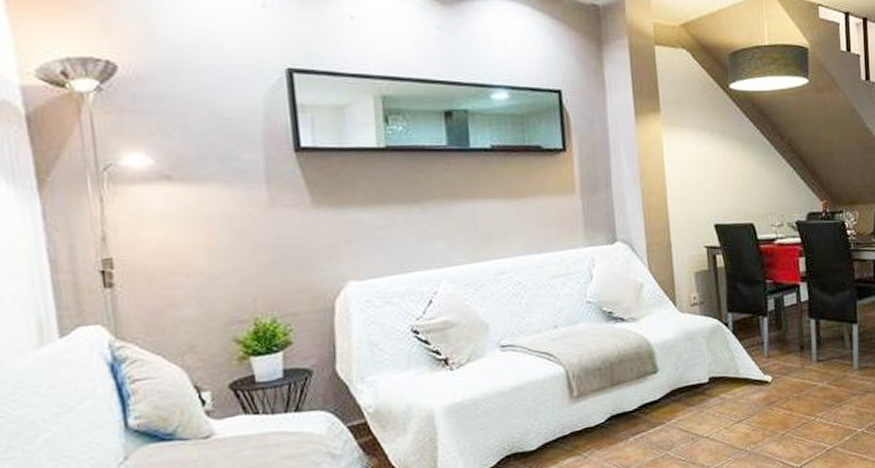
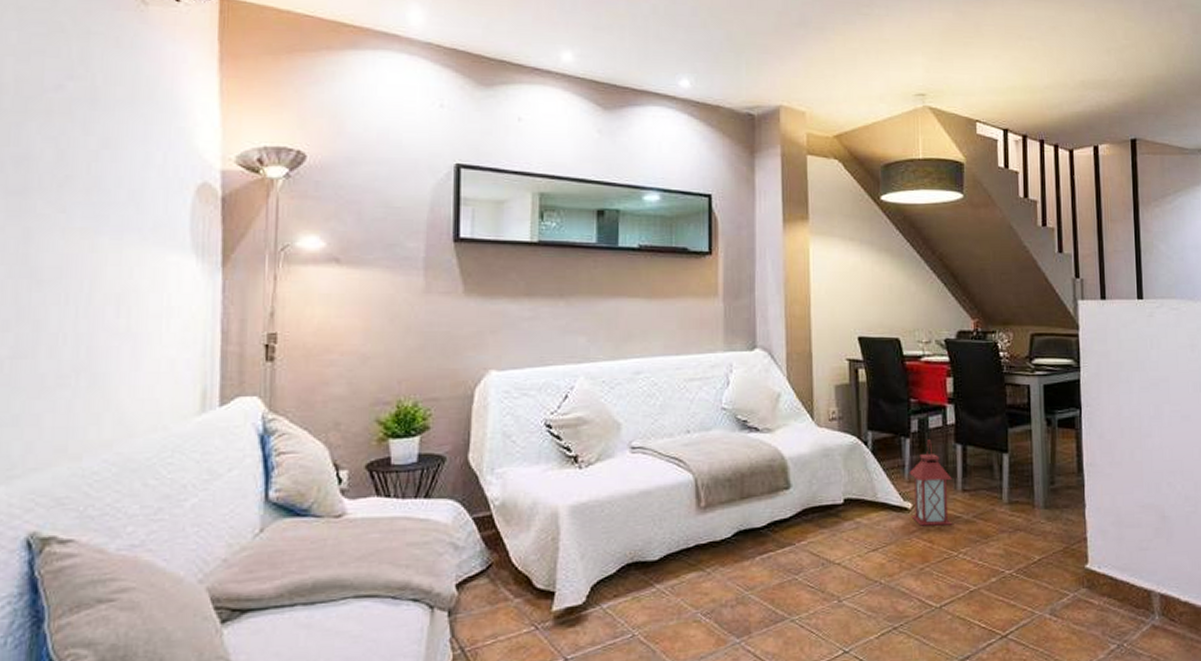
lantern: none [768,317,810,397] -> present [909,439,953,526]

